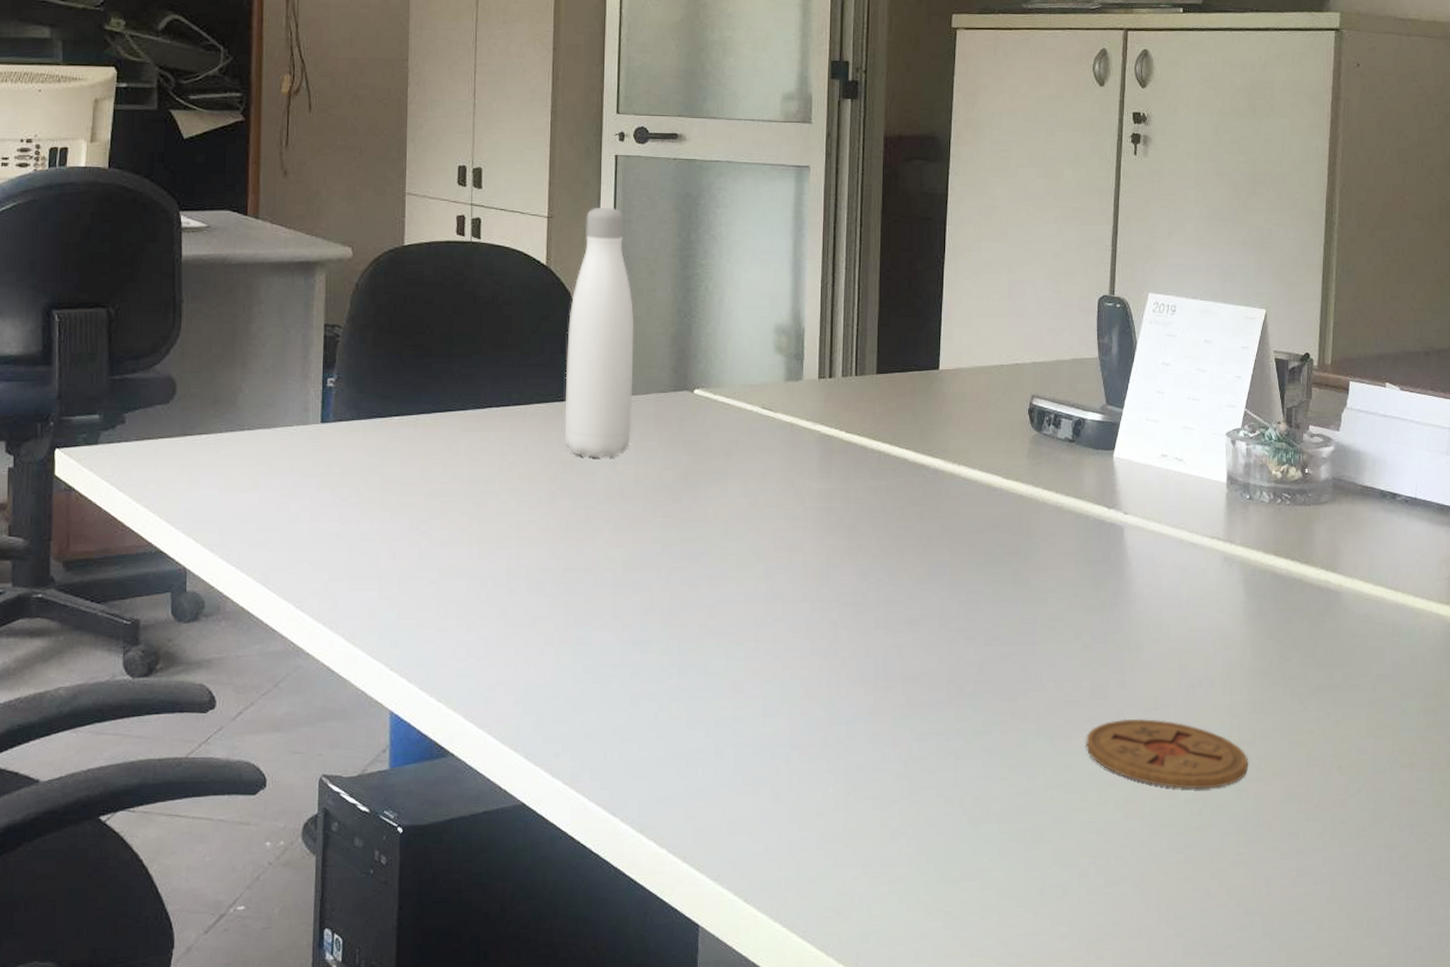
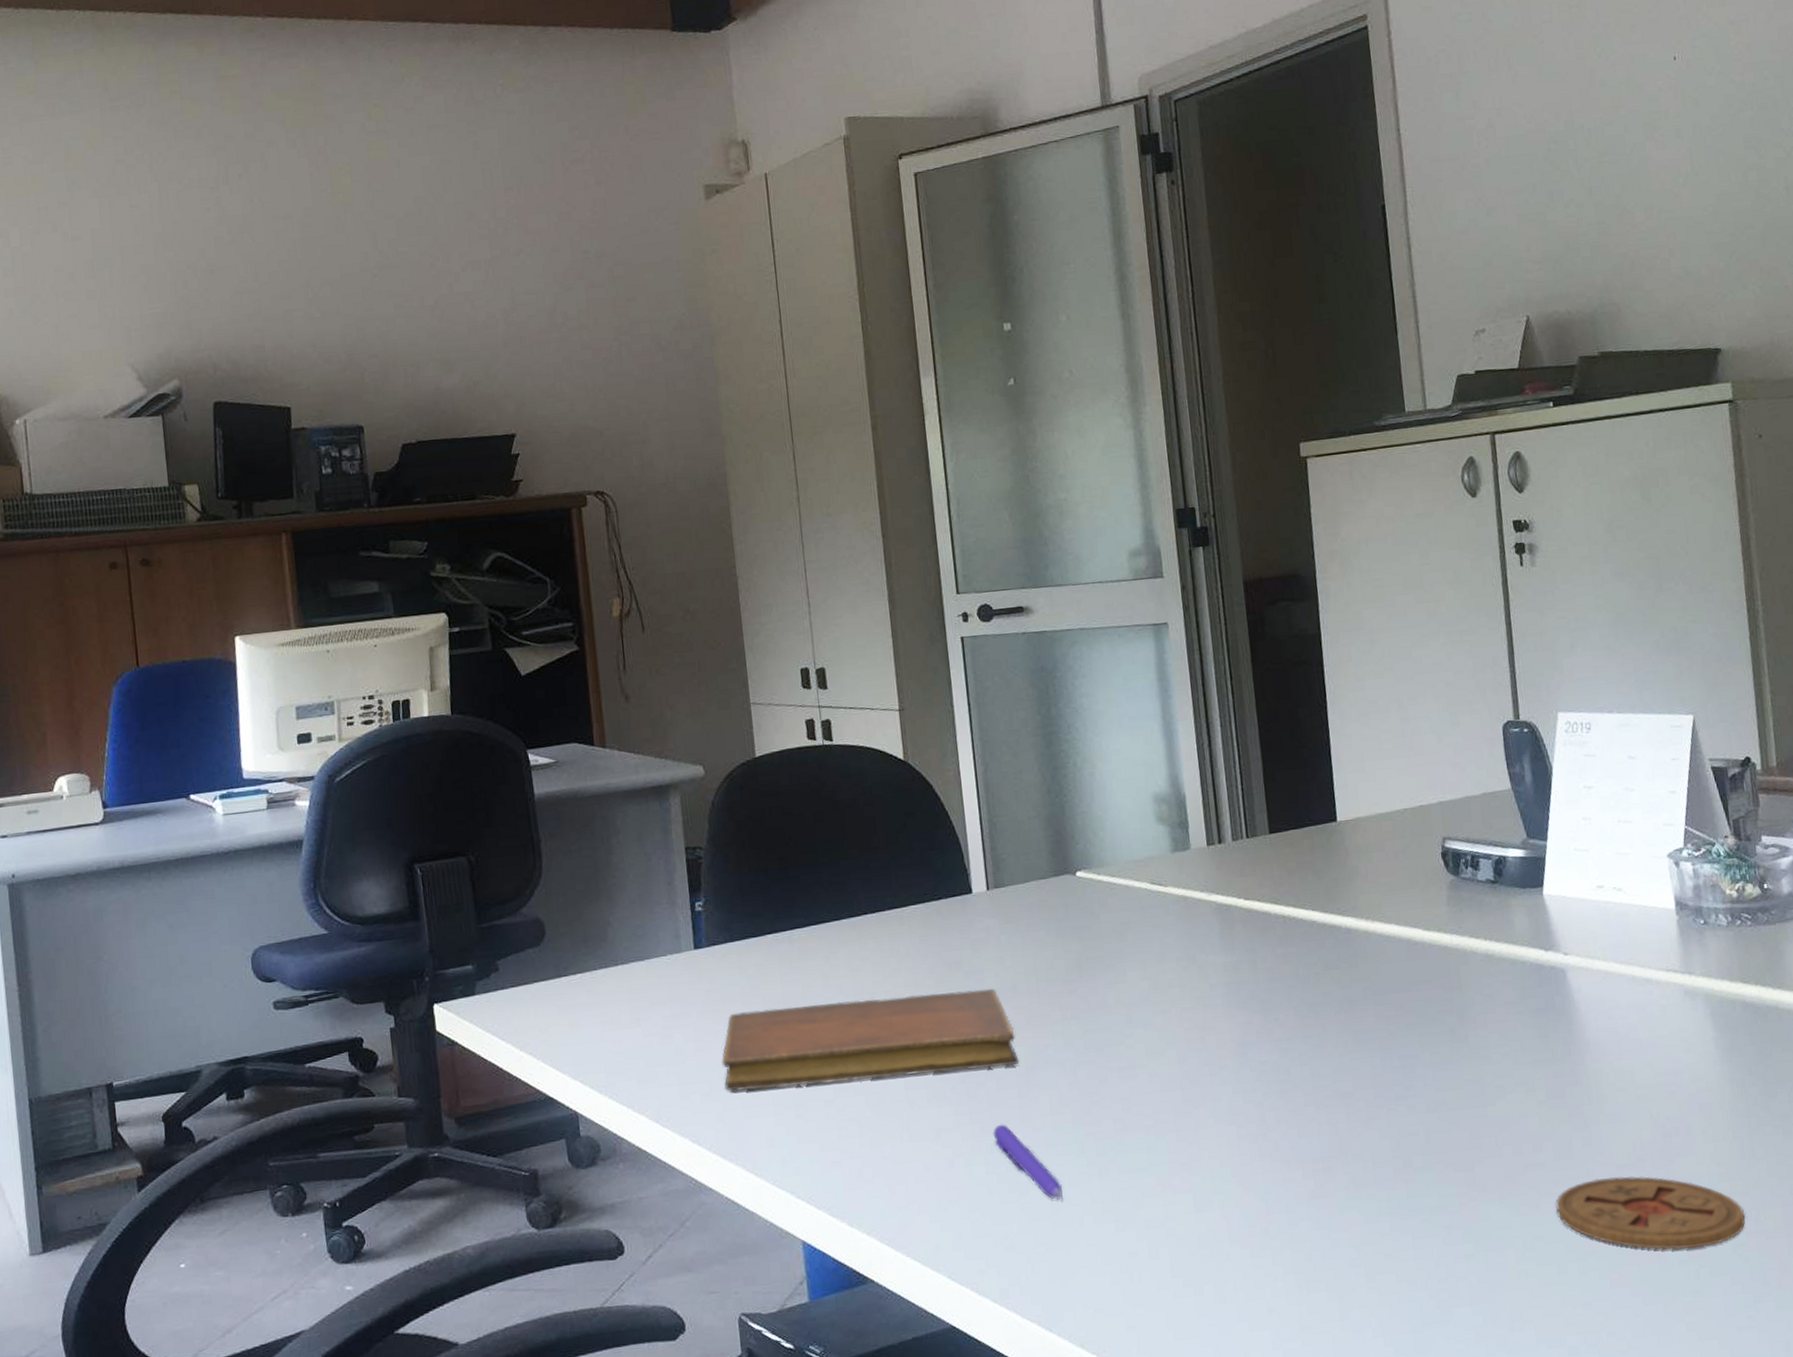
notebook: none [333,487,618,565] -> present [721,988,1019,1091]
water bottle: present [564,207,634,457] -> none [934,692,1016,955]
pen: none [584,618,642,695] -> present [993,1124,1063,1200]

